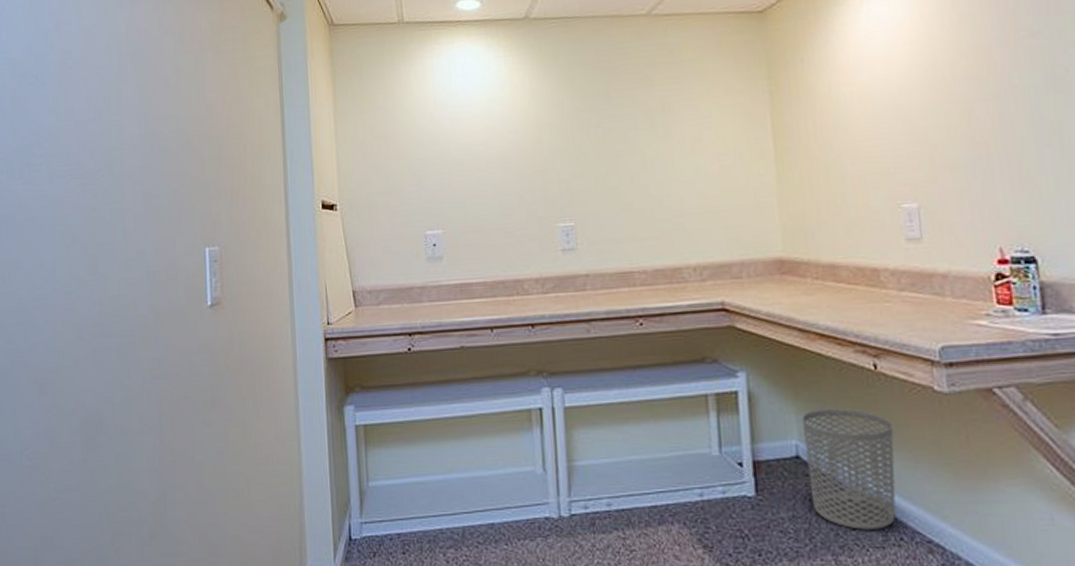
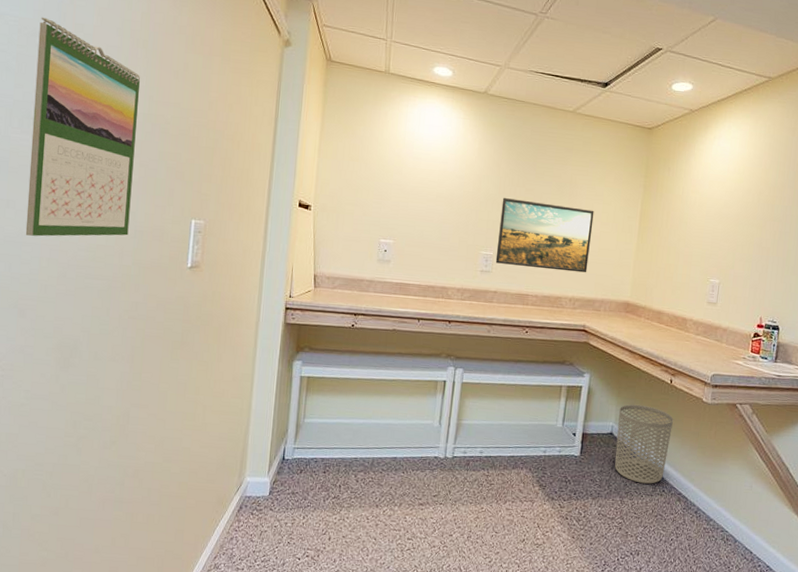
calendar: none [29,52,140,298] -> present [25,17,140,237]
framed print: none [573,139,711,236] -> present [495,198,594,273]

